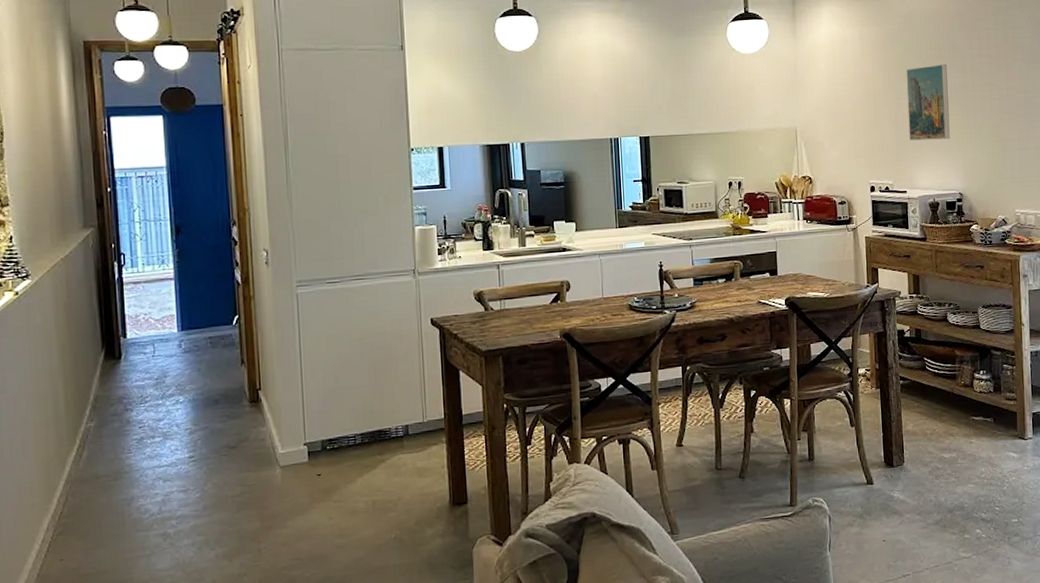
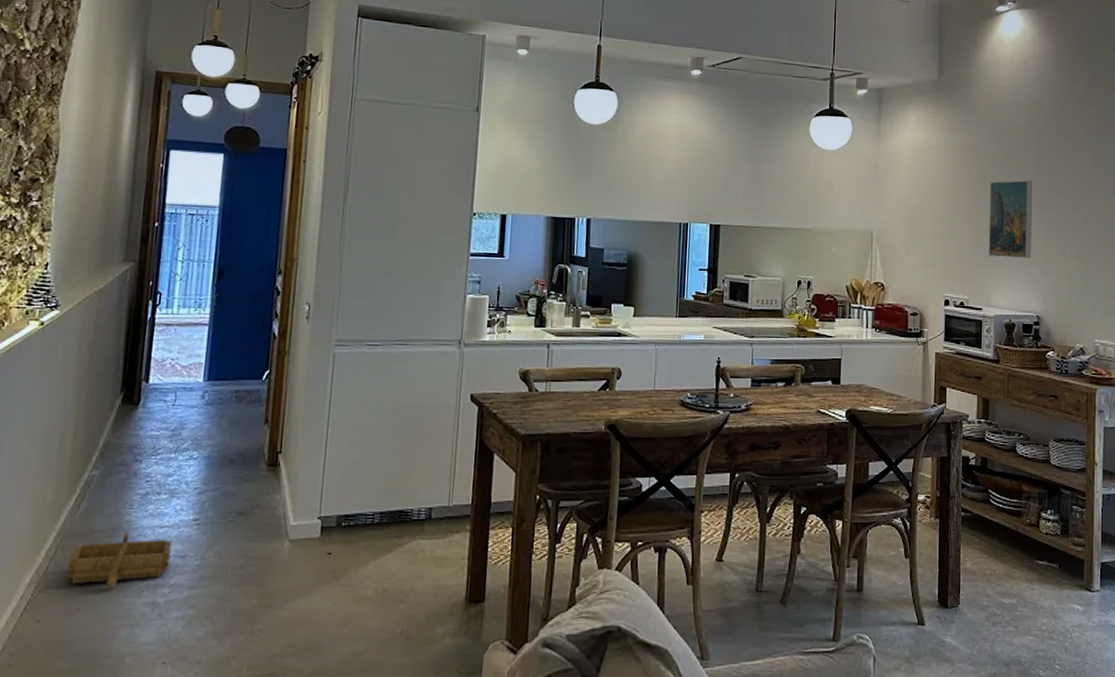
wooden boat: none [80,473,173,526] -> present [66,531,172,589]

